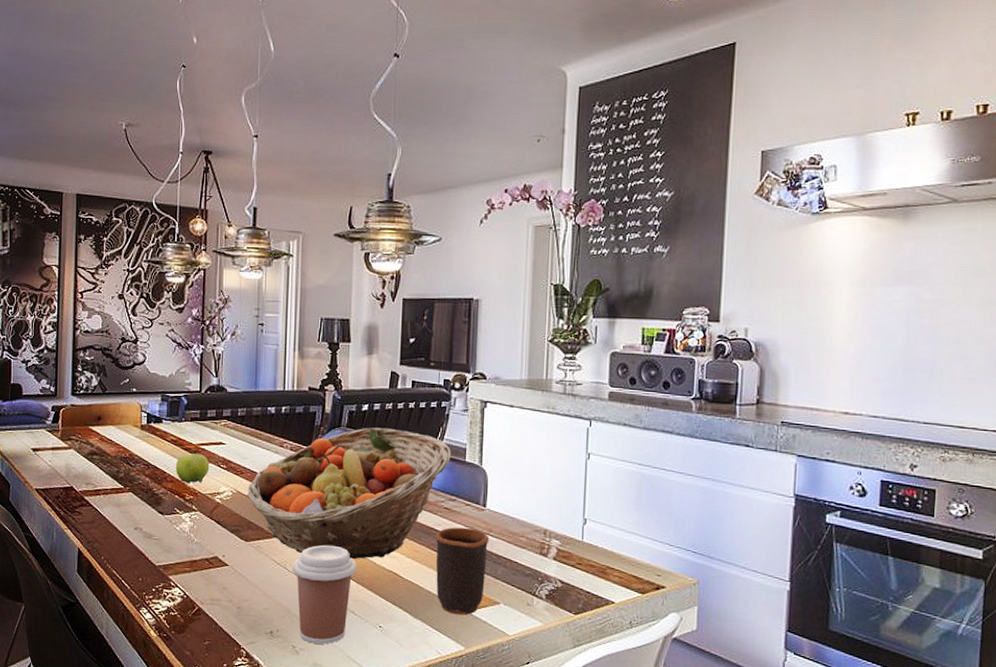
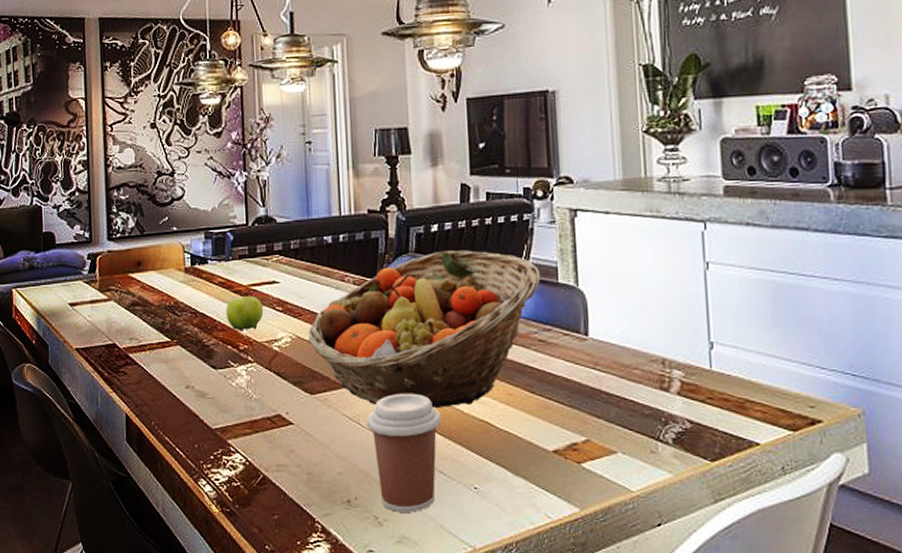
mug: present [435,527,489,615] -> none [531,362,597,469]

